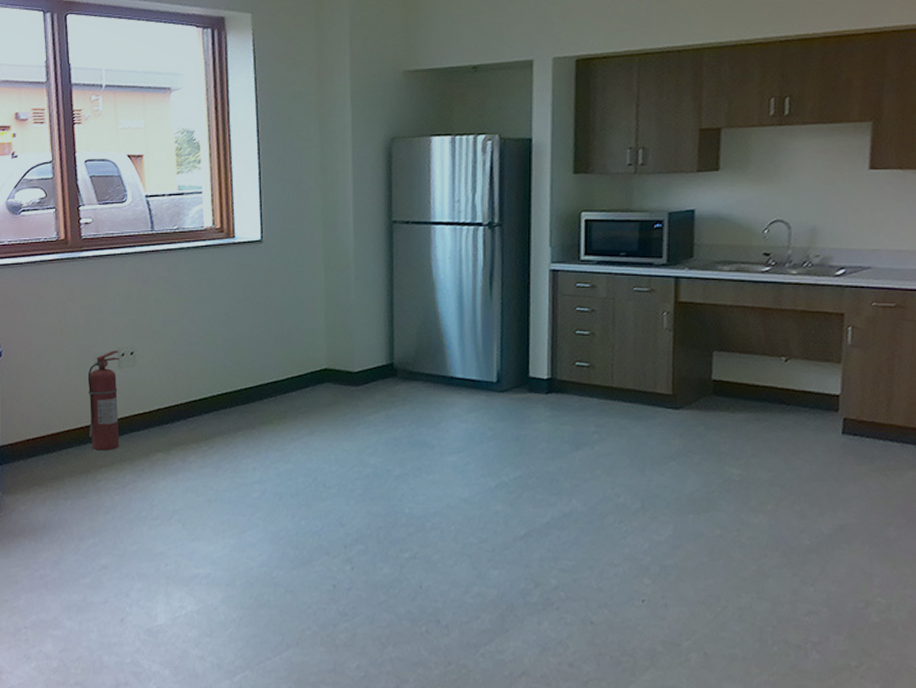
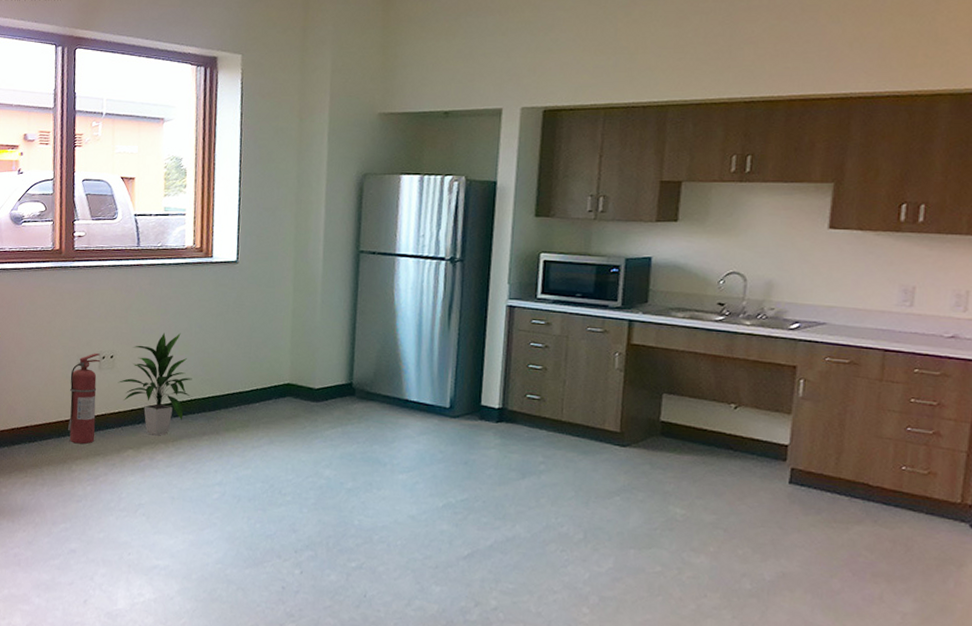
indoor plant: none [140,322,223,435] -> present [117,333,192,436]

